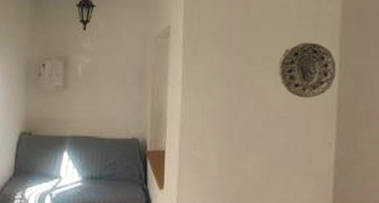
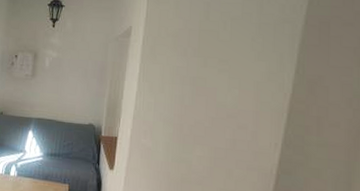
decorative plate: present [278,42,337,99] -> none [232,48,292,101]

